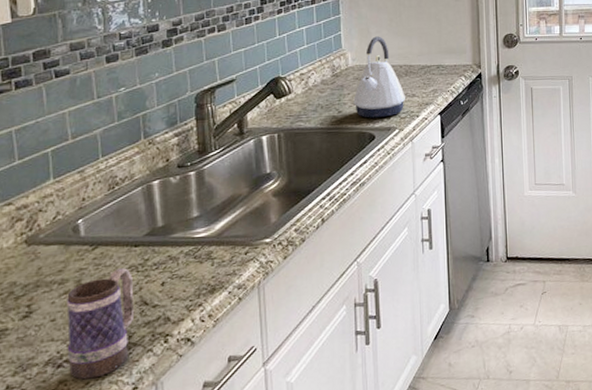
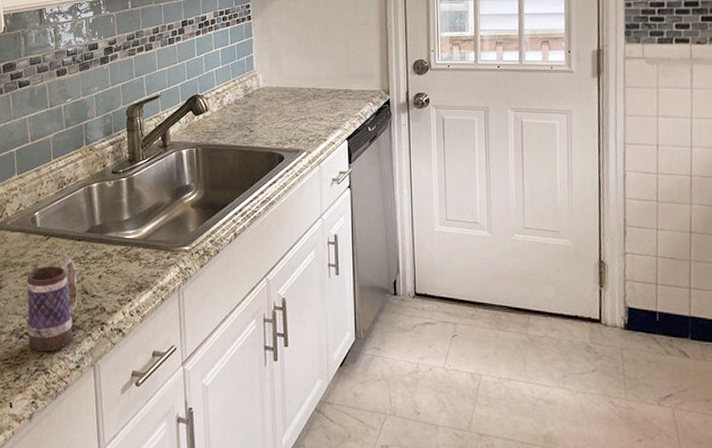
kettle: present [353,36,405,118] -> none [264,59,313,139]

